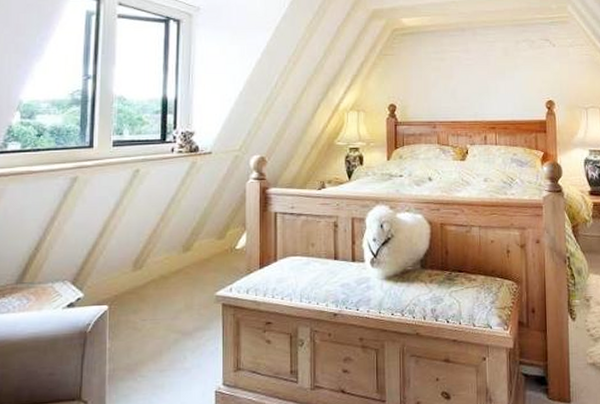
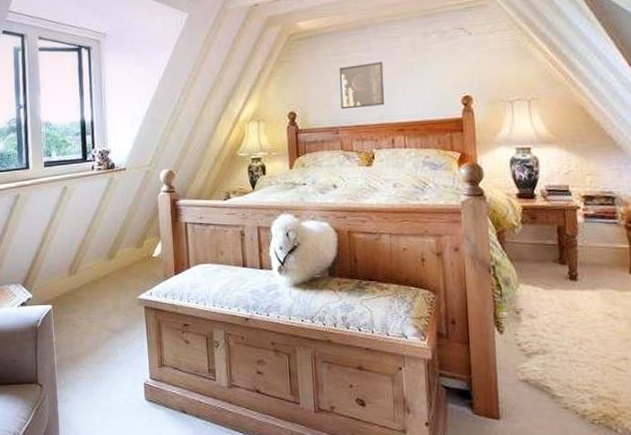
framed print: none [438,63,480,105] -> present [339,62,385,110]

